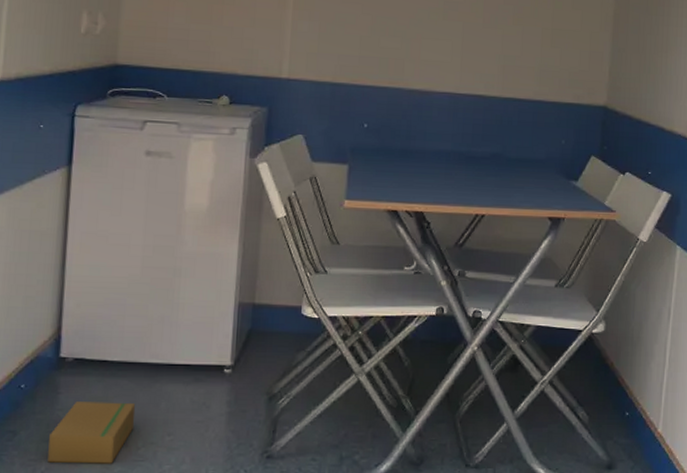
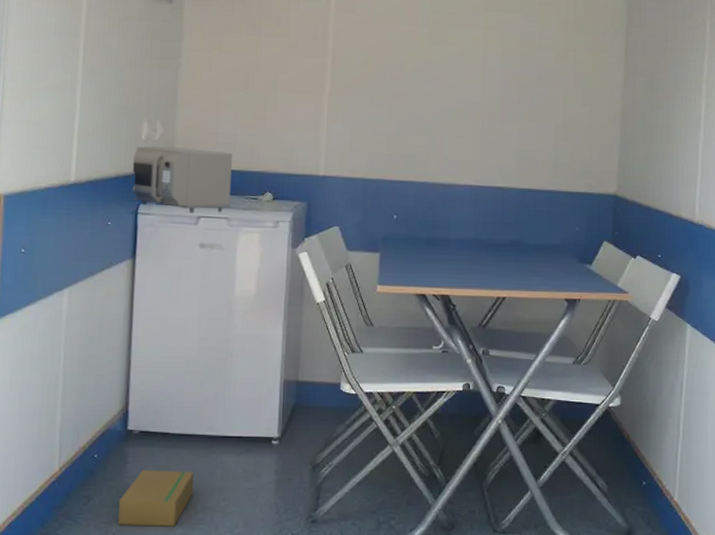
microwave: none [68,40,185,117] -> present [132,146,233,213]

